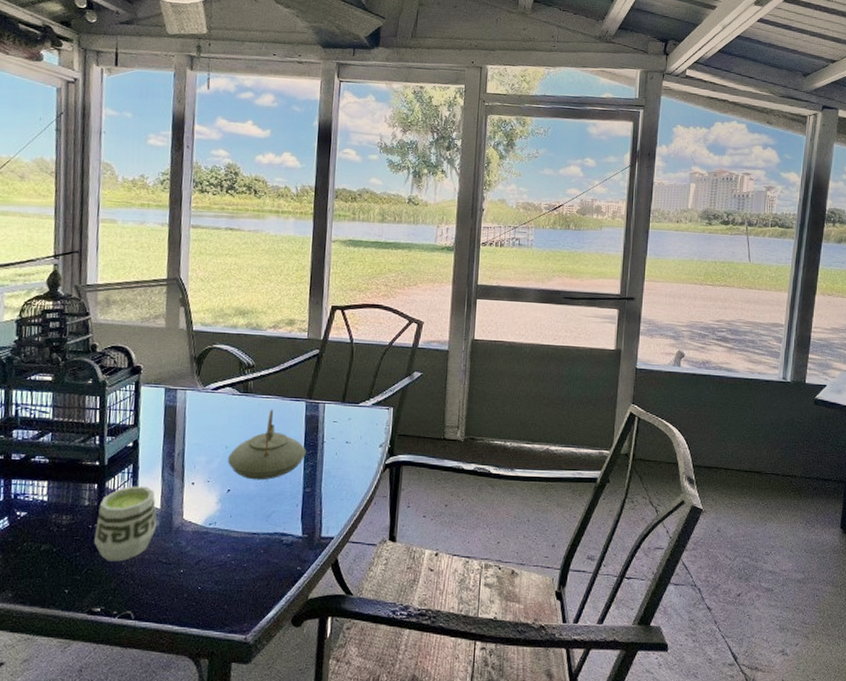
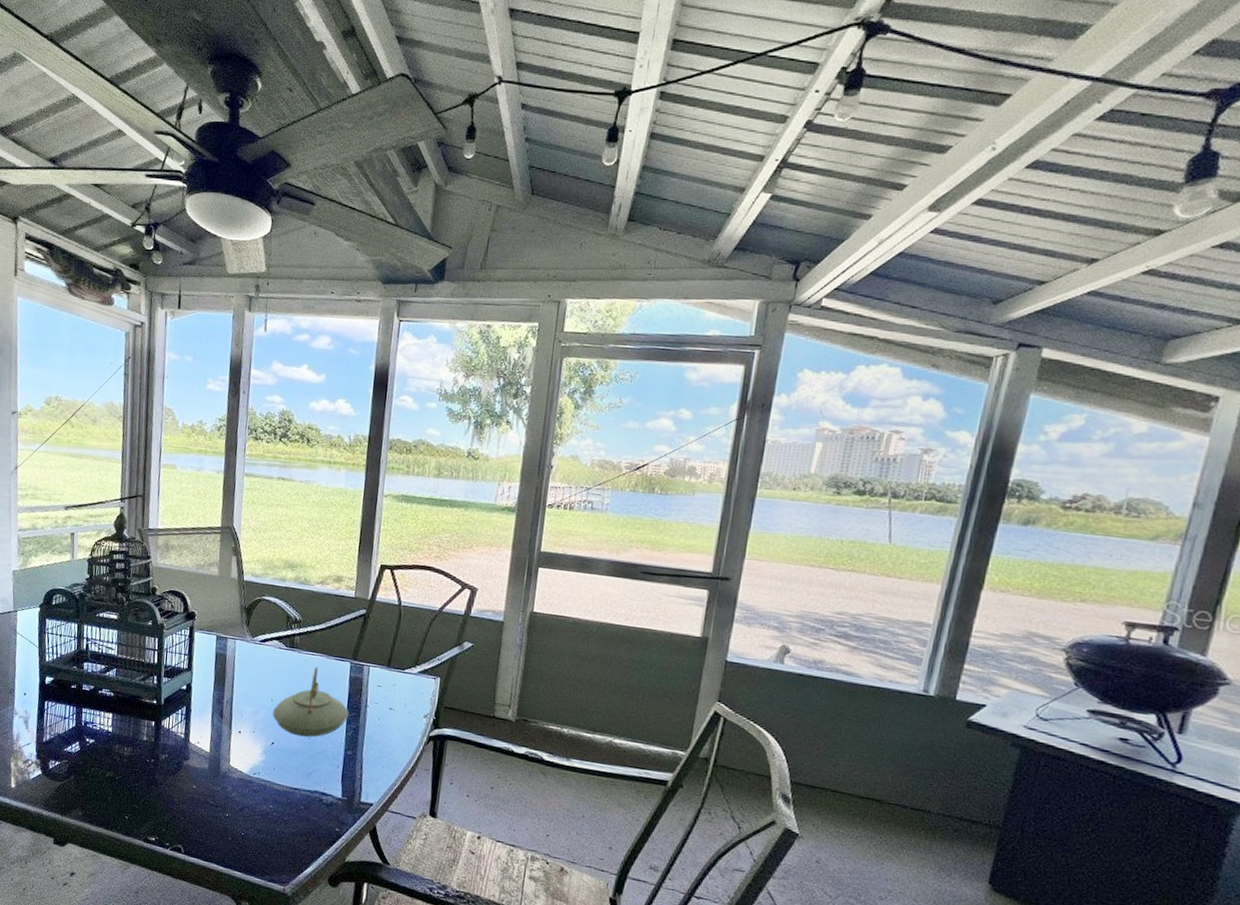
cup: present [94,486,157,562] -> none [151,727,206,798]

